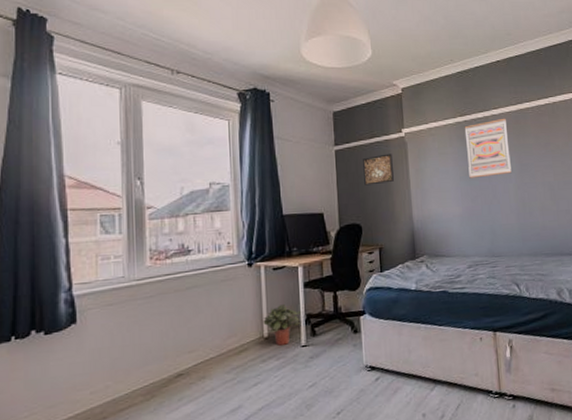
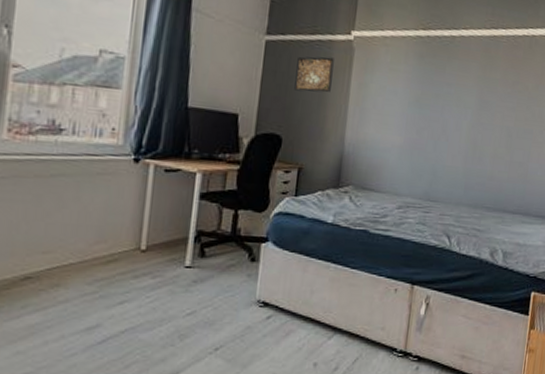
potted plant: present [263,304,301,346] -> none [142,214,191,262]
wall art: present [464,118,512,178] -> none [419,42,475,109]

